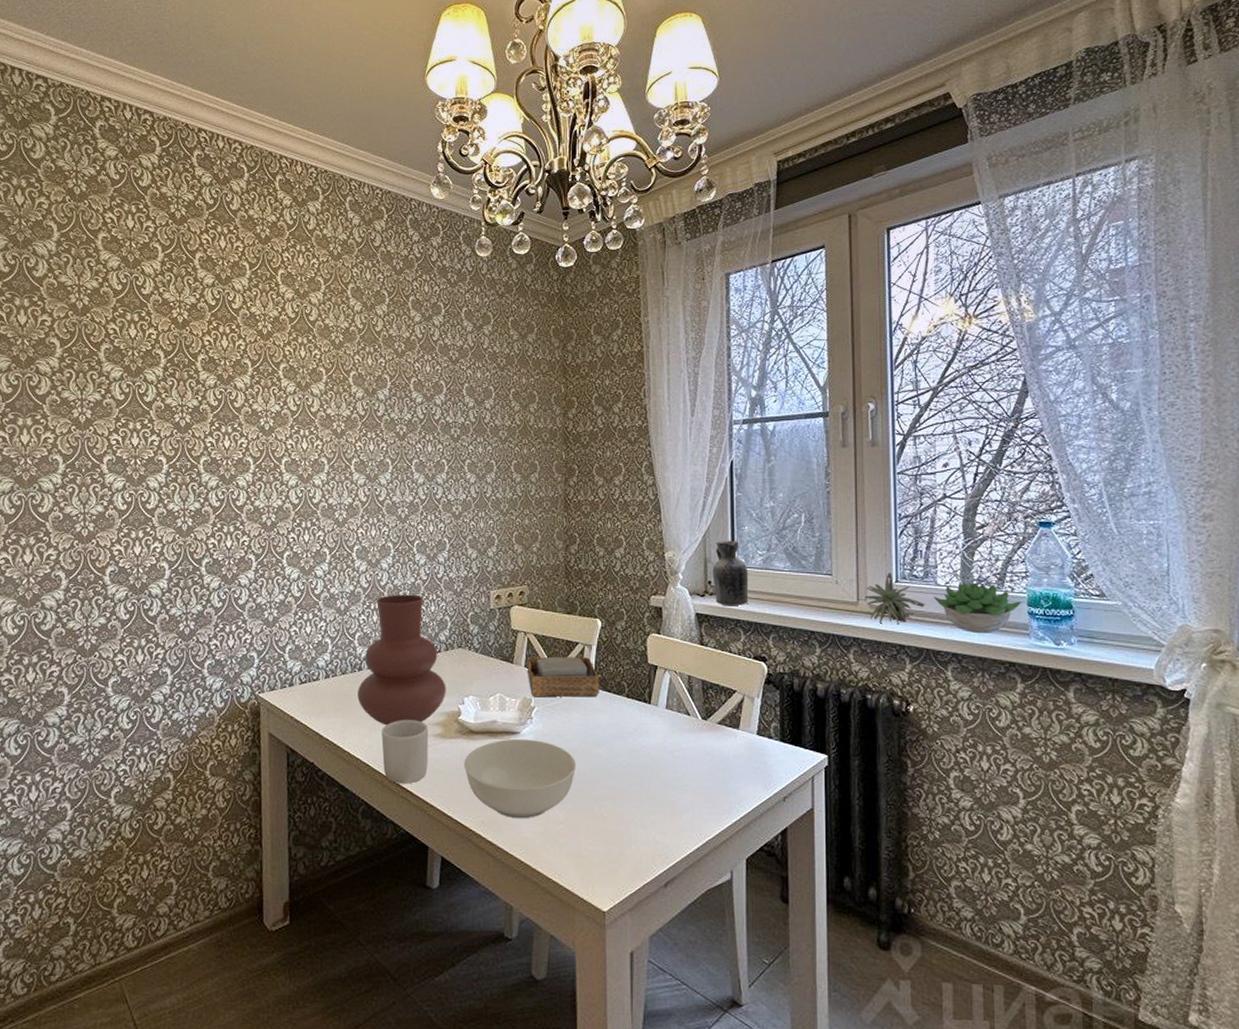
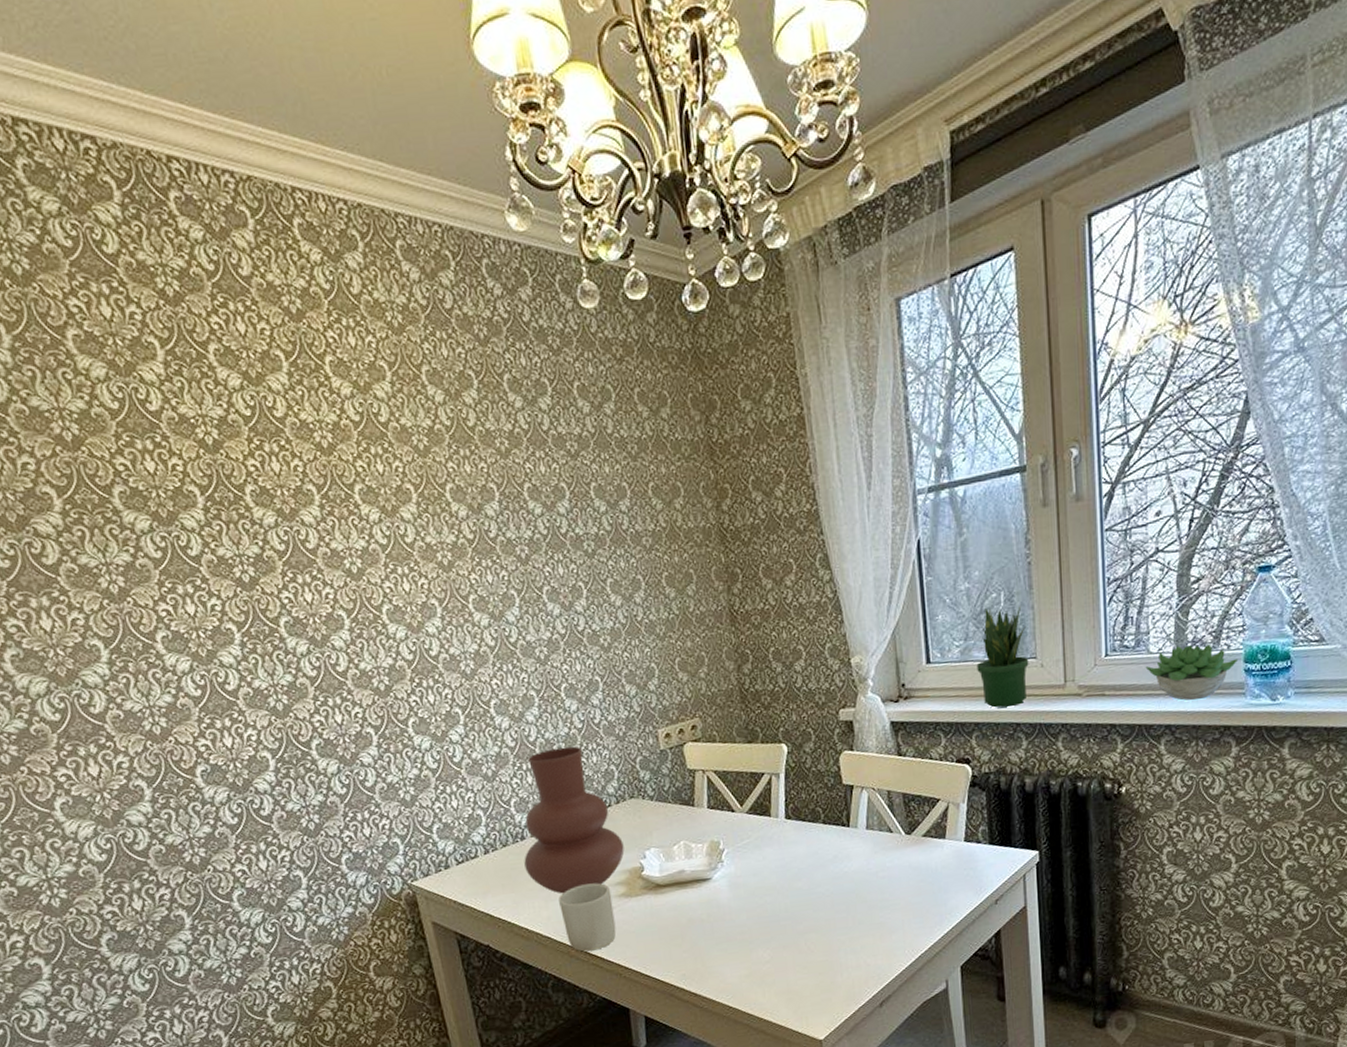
bowl: present [464,738,576,819] -> none [654,883,776,966]
napkin holder: present [527,656,599,697] -> none [709,787,793,839]
ceramic jug: present [713,540,749,607] -> none [905,633,947,709]
planter: none [777,526,825,616] -> present [976,606,1029,709]
succulent plant: present [864,573,925,625] -> none [1072,646,1137,707]

